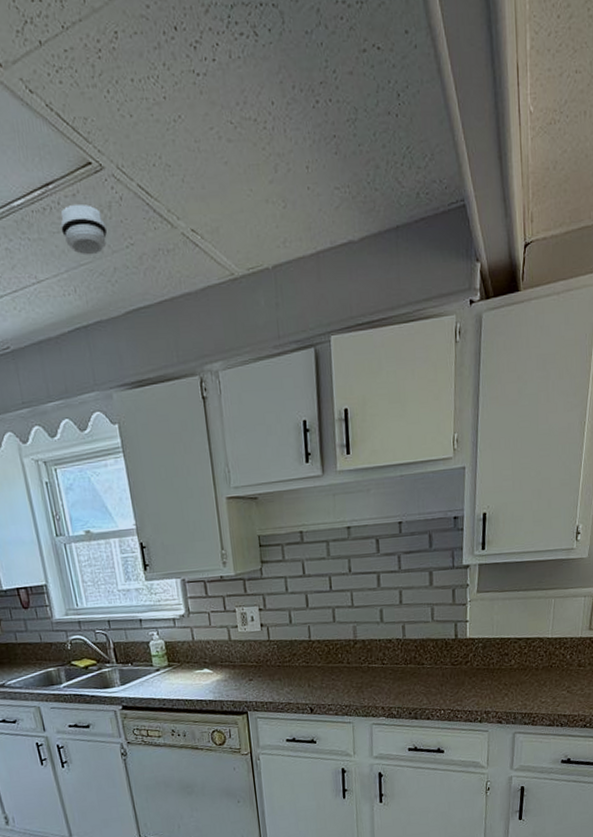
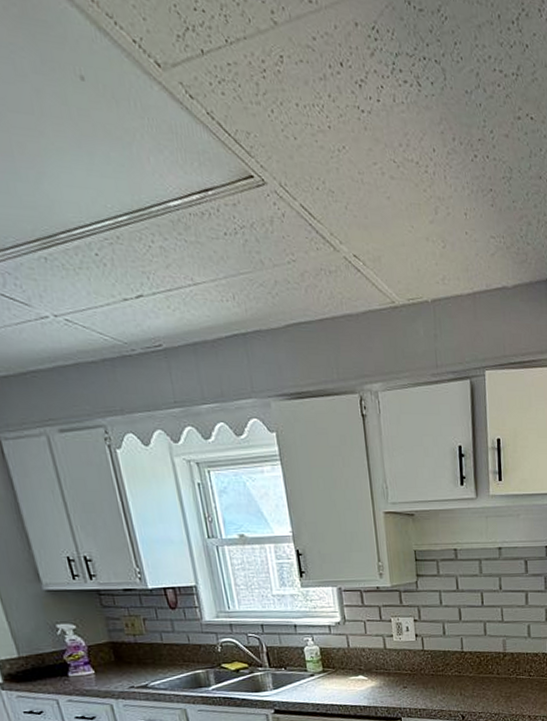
smoke detector: present [60,205,108,256] -> none [219,214,269,266]

